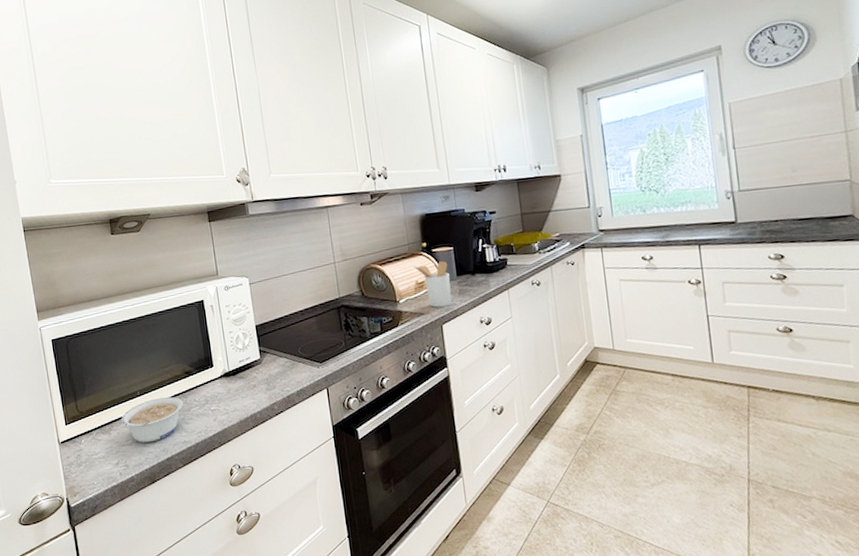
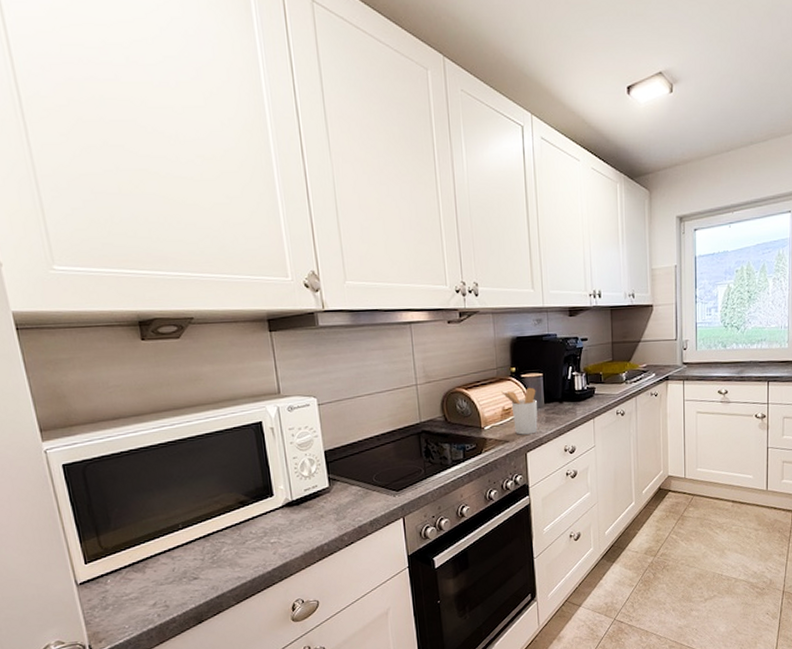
legume: present [121,396,184,443] -> none [158,529,237,581]

